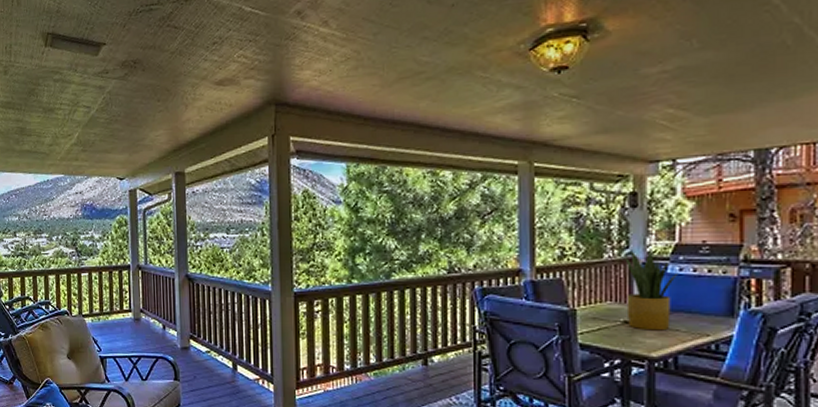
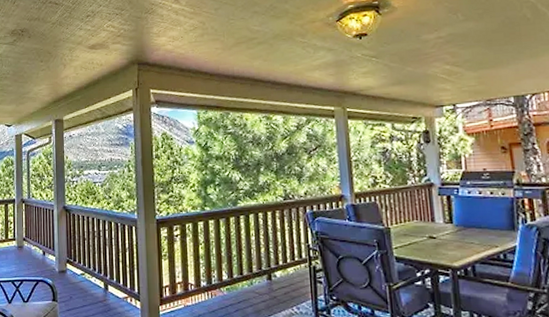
planter: present [623,248,679,331] -> none [423,175,468,244]

